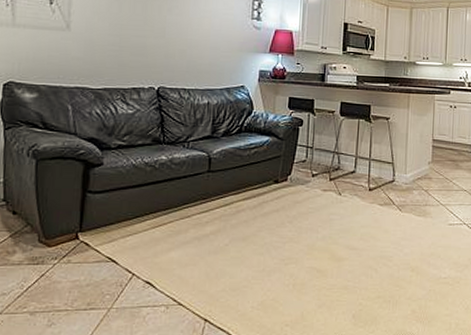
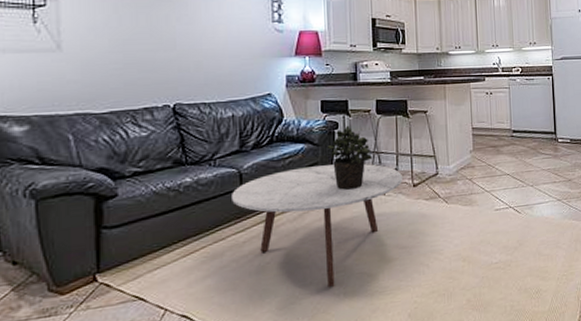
coffee table: none [200,159,359,276] -> present [232,164,402,287]
potted plant: none [291,124,332,185] -> present [328,126,372,190]

